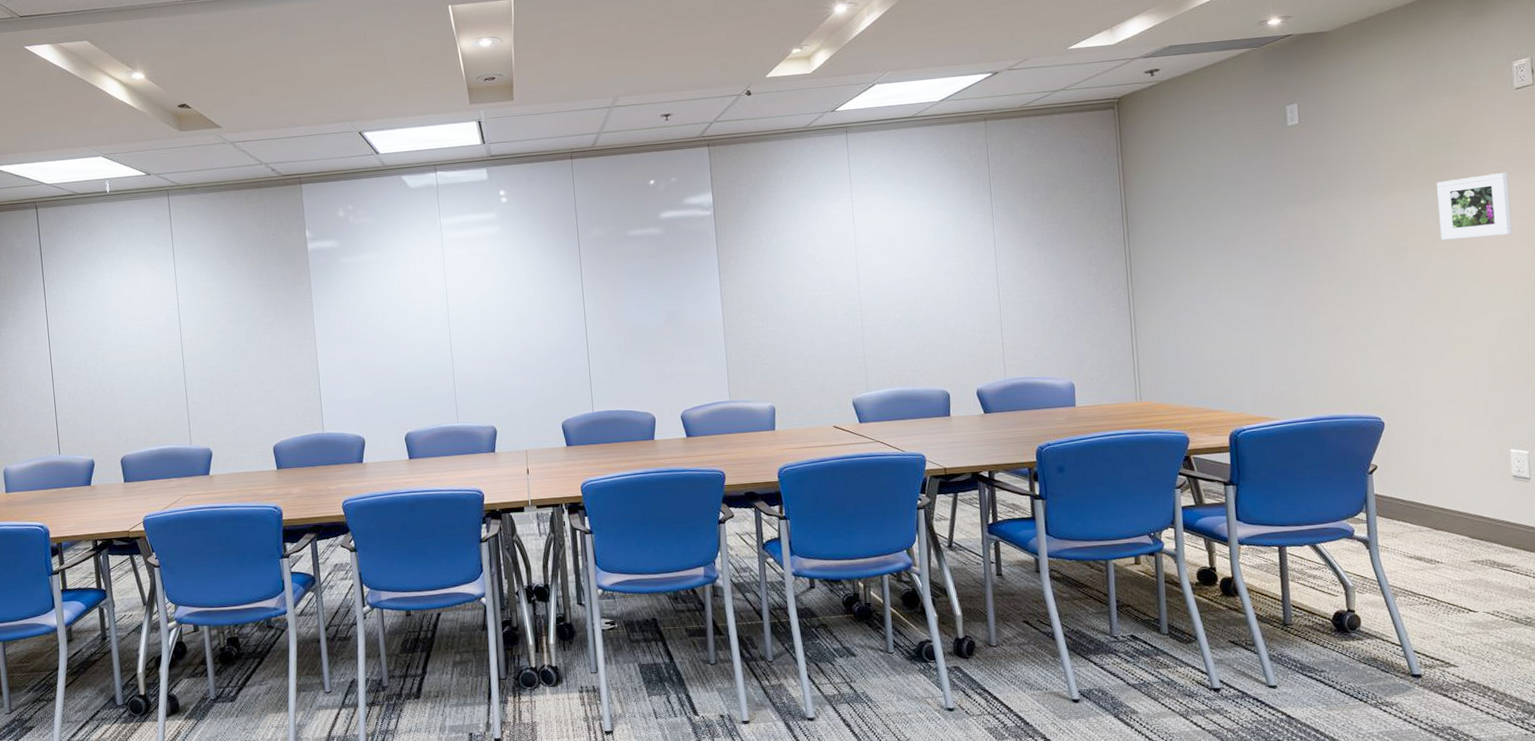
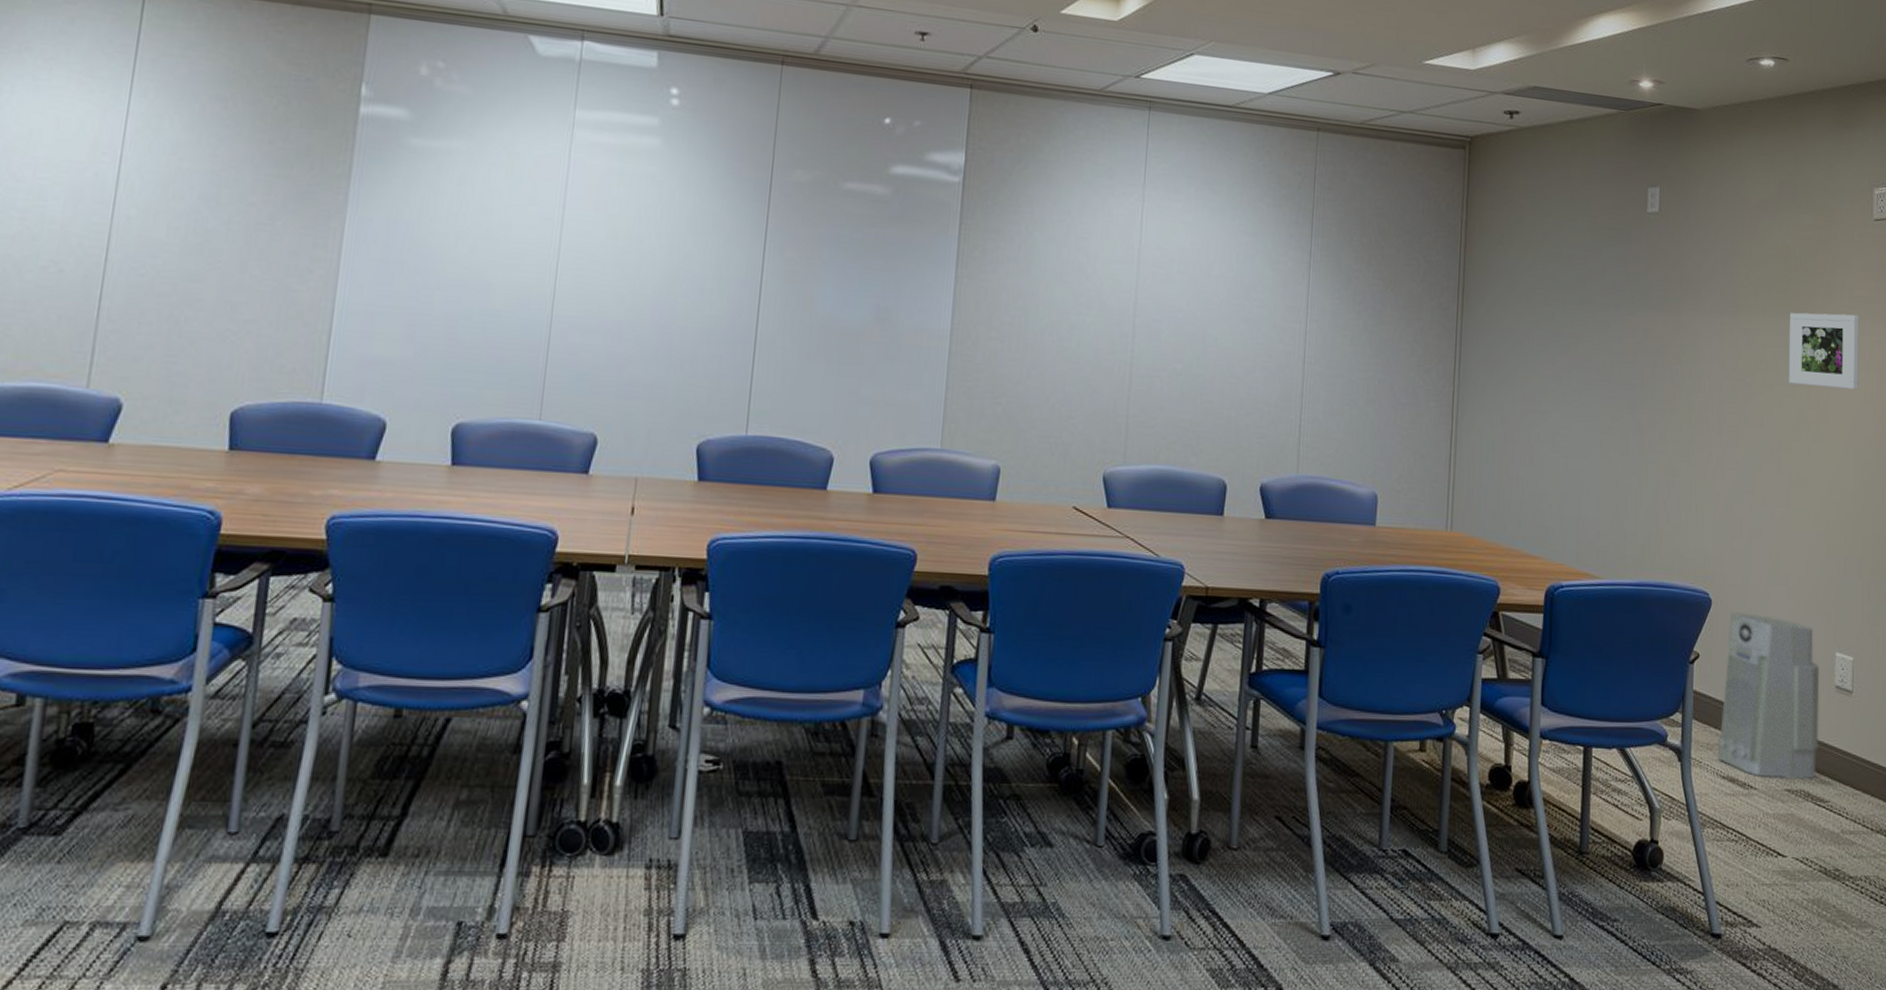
air purifier: none [1402,428,1501,554] -> present [1717,612,1820,780]

